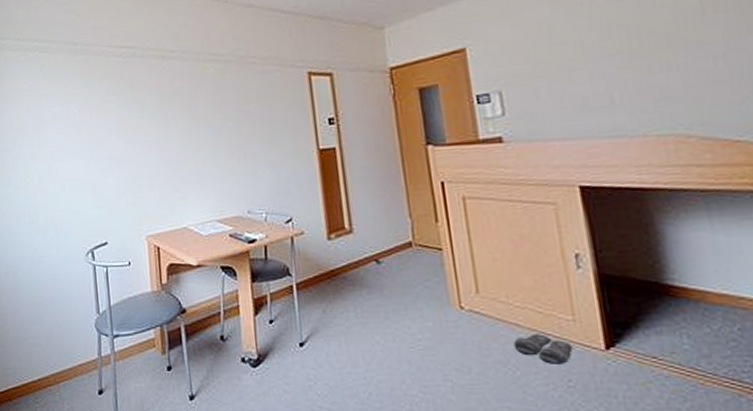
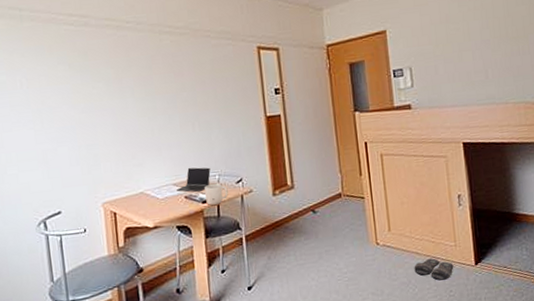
laptop computer: none [221,203,257,231] -> present [177,167,211,193]
mug: none [250,223,277,247] -> present [205,184,228,206]

